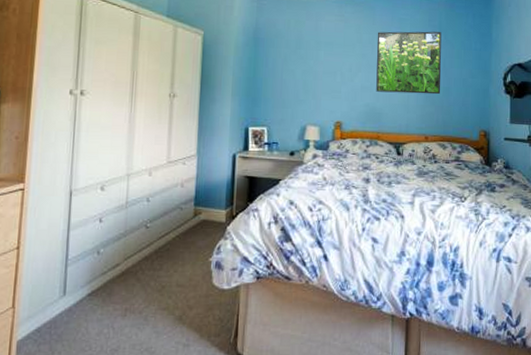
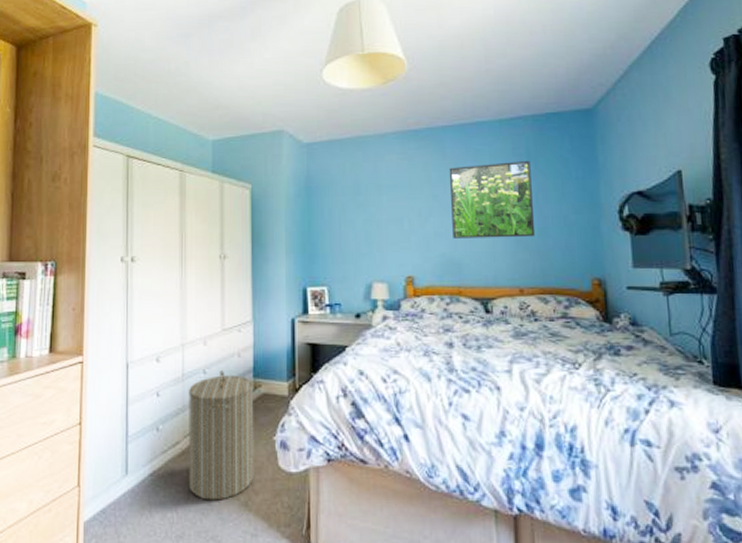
laundry hamper: none [126,198,195,316] -> present [188,369,254,500]

